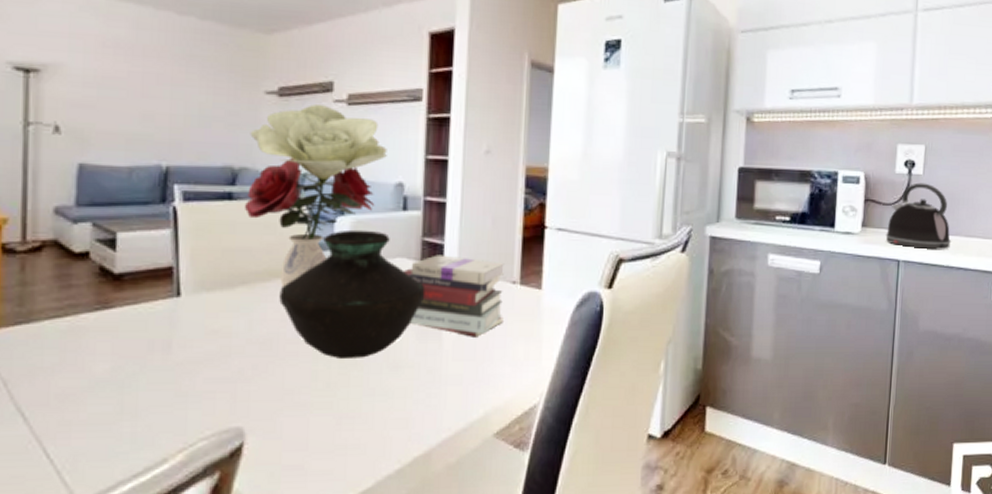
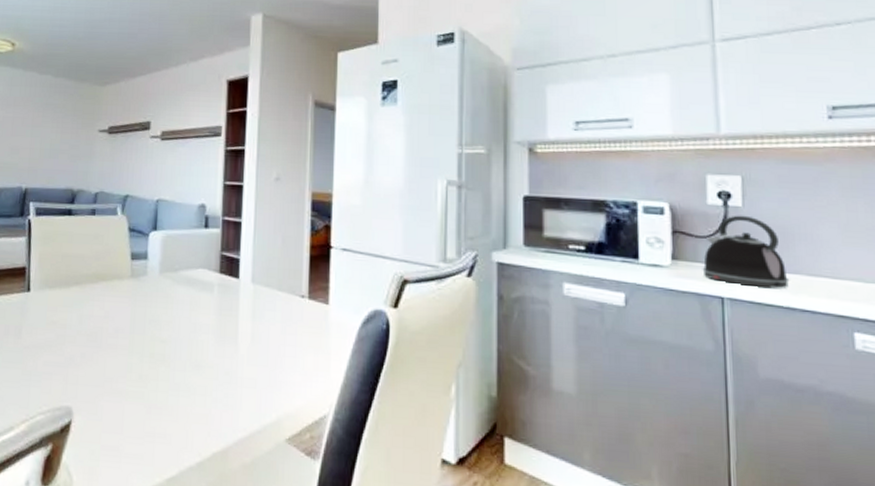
flower bouquet: present [244,104,387,287] -> none [79,140,192,289]
vase: present [279,229,425,358] -> none [104,242,224,356]
books: present [404,255,504,337] -> none [205,267,294,345]

